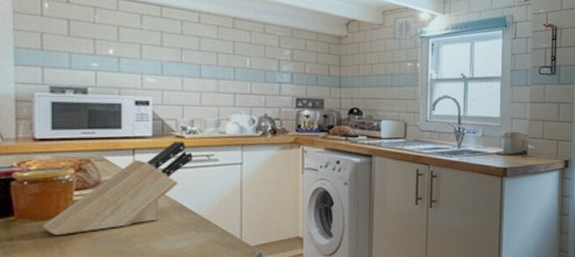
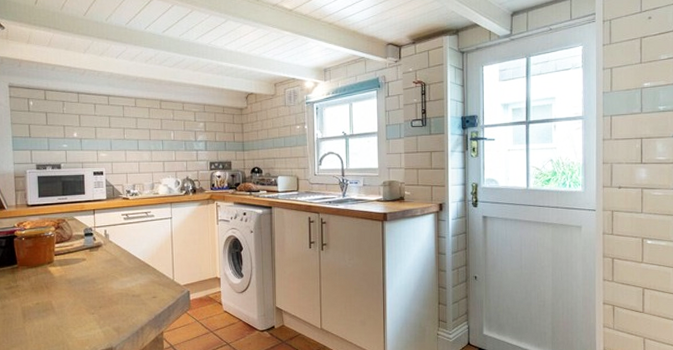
knife block: present [42,141,193,236] -> none [35,202,136,279]

